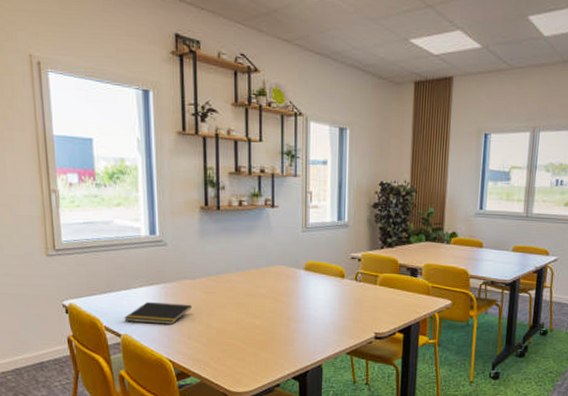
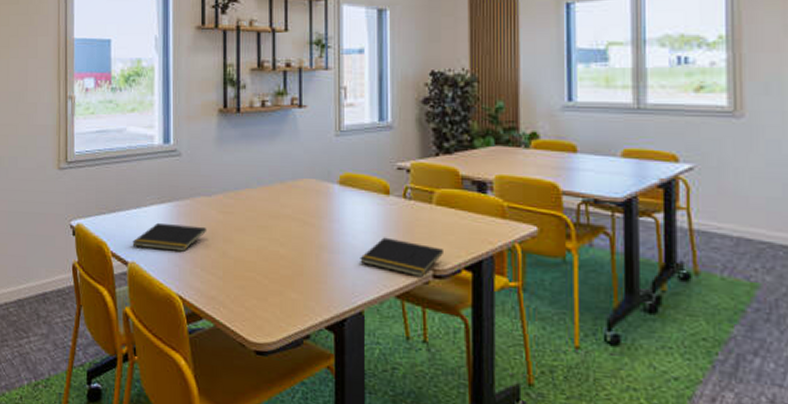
notepad: none [320,310,383,339] -> present [360,237,443,278]

